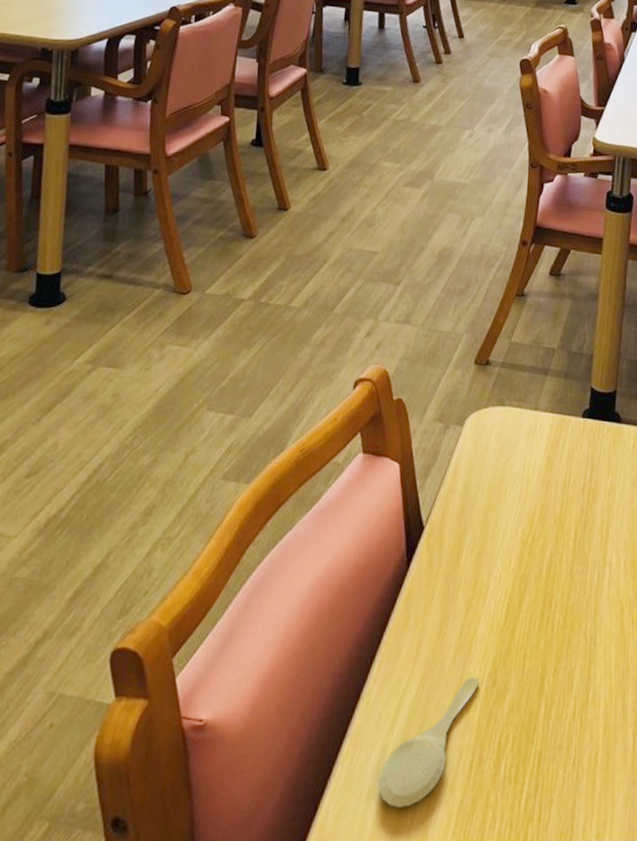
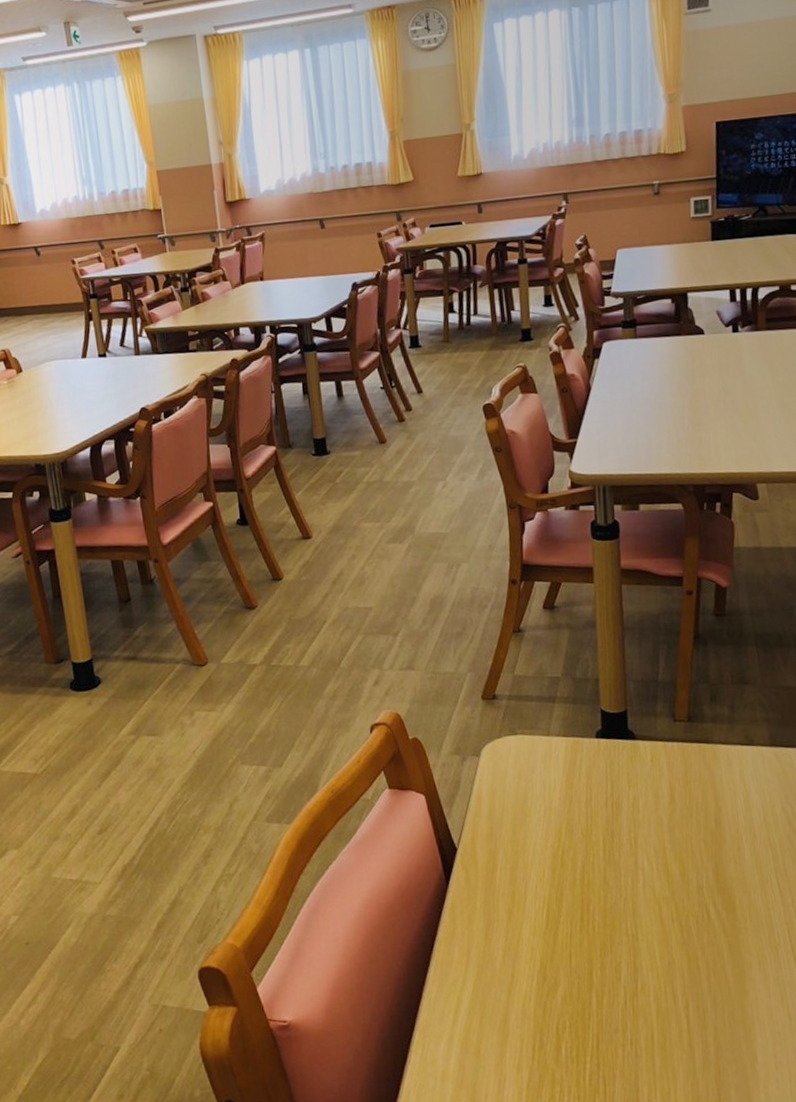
spoon: present [379,676,480,808] -> none [451,974,531,1086]

